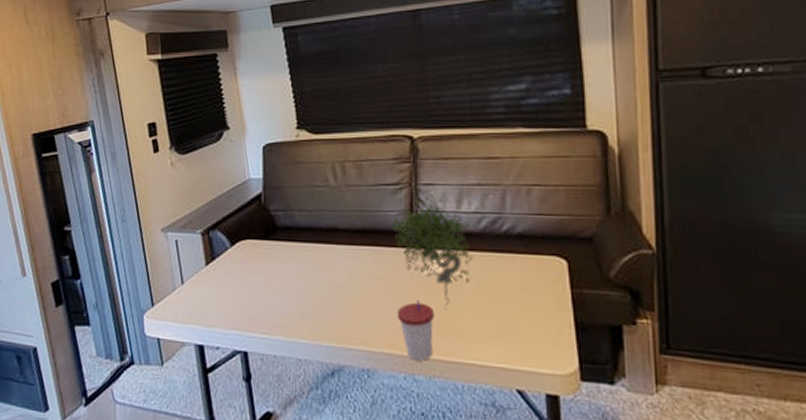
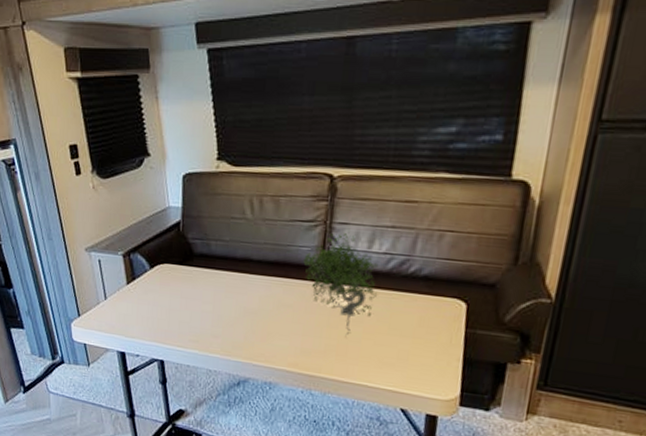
cup: present [396,299,435,361] -> none [300,327,336,379]

